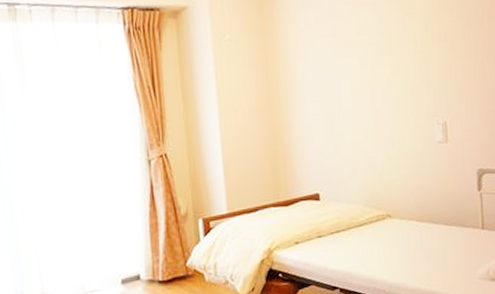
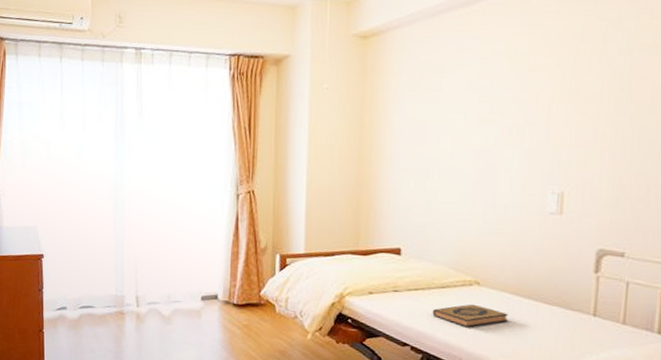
hardback book: none [354,236,418,261] -> present [432,304,508,328]

